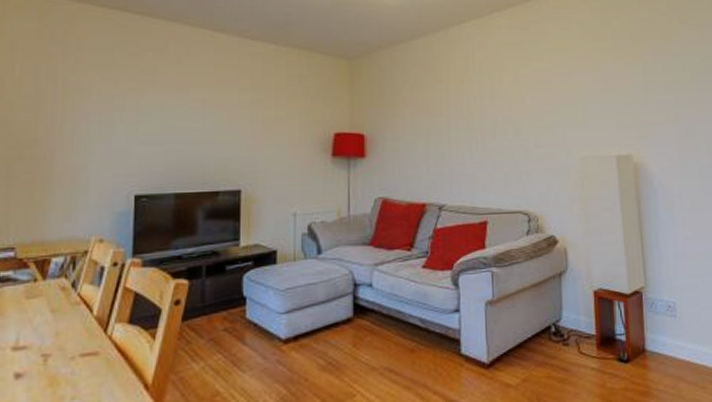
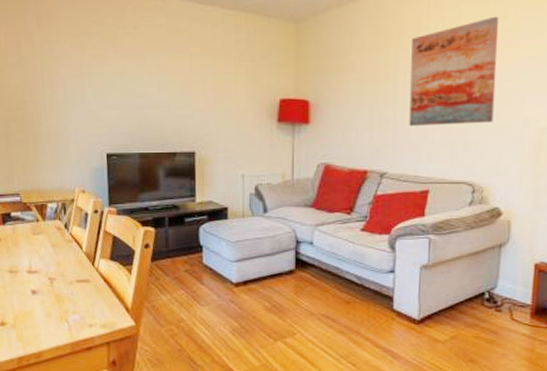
wall art: none [461,58,540,158] -> present [409,16,499,126]

